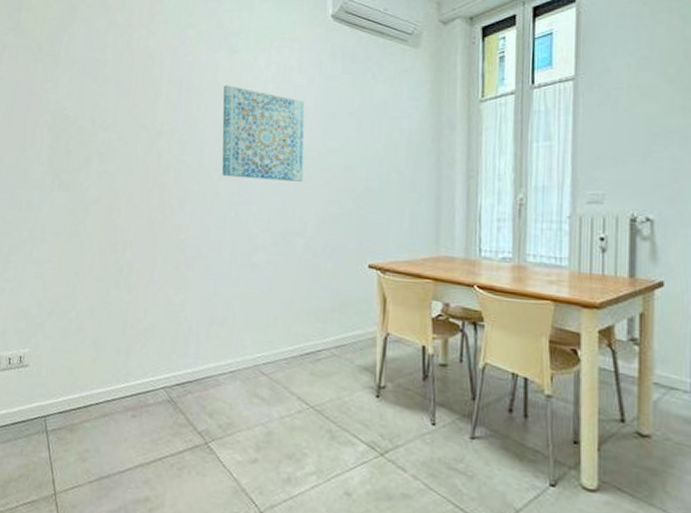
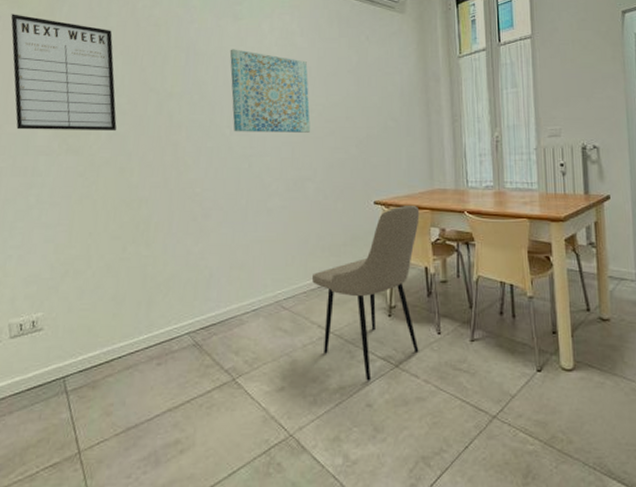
writing board: none [15,44,108,169] -> present [11,14,117,132]
dining chair: none [295,272,421,467] -> present [312,206,420,381]

